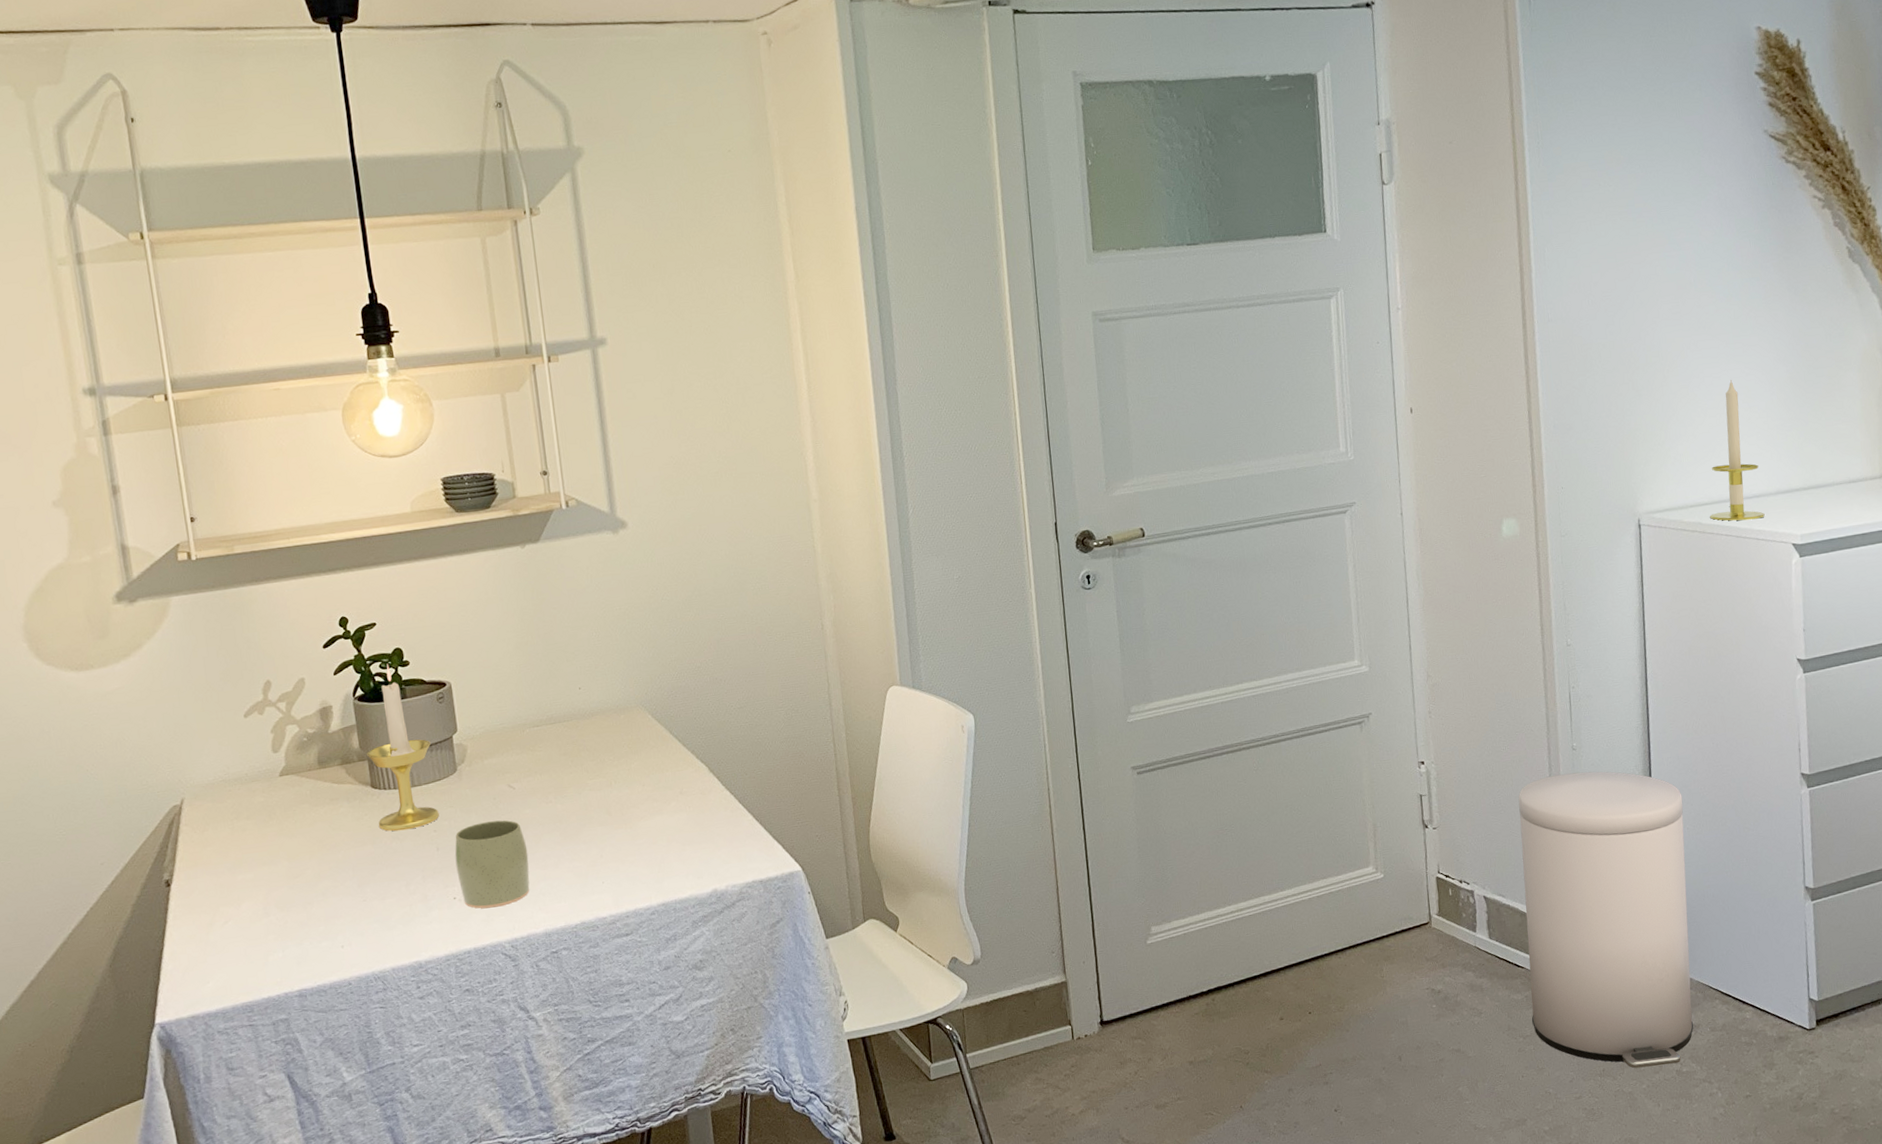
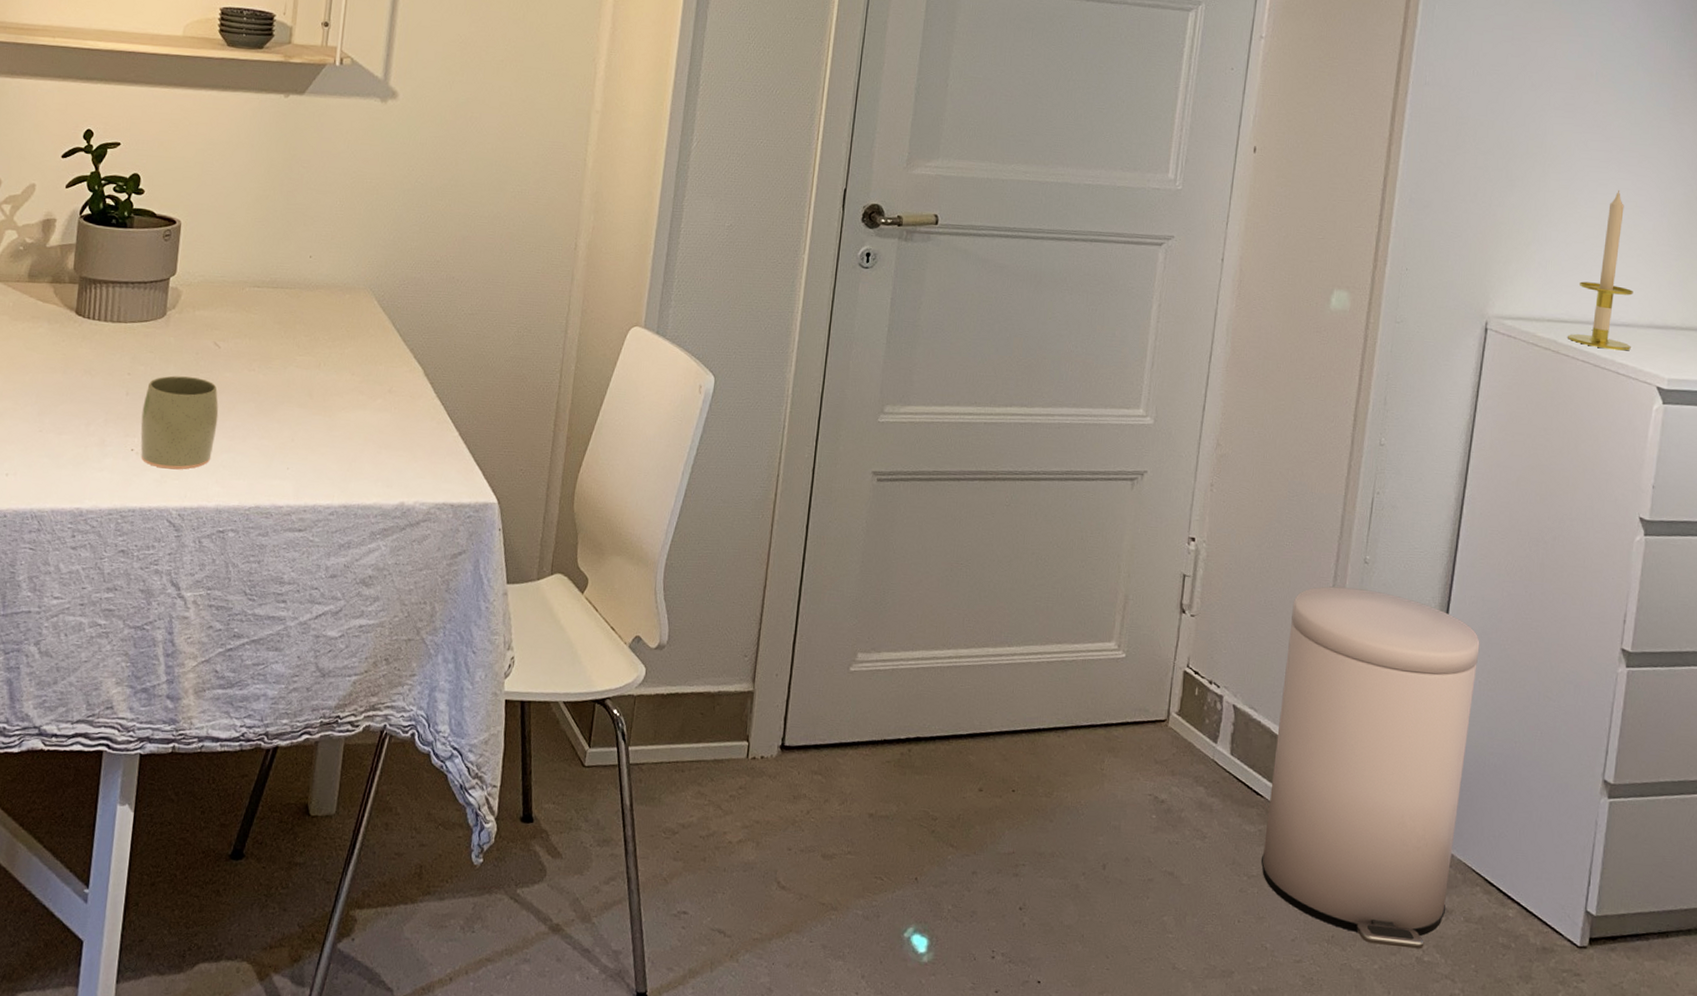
candlestick: present [367,663,439,831] -> none [73,187,146,367]

